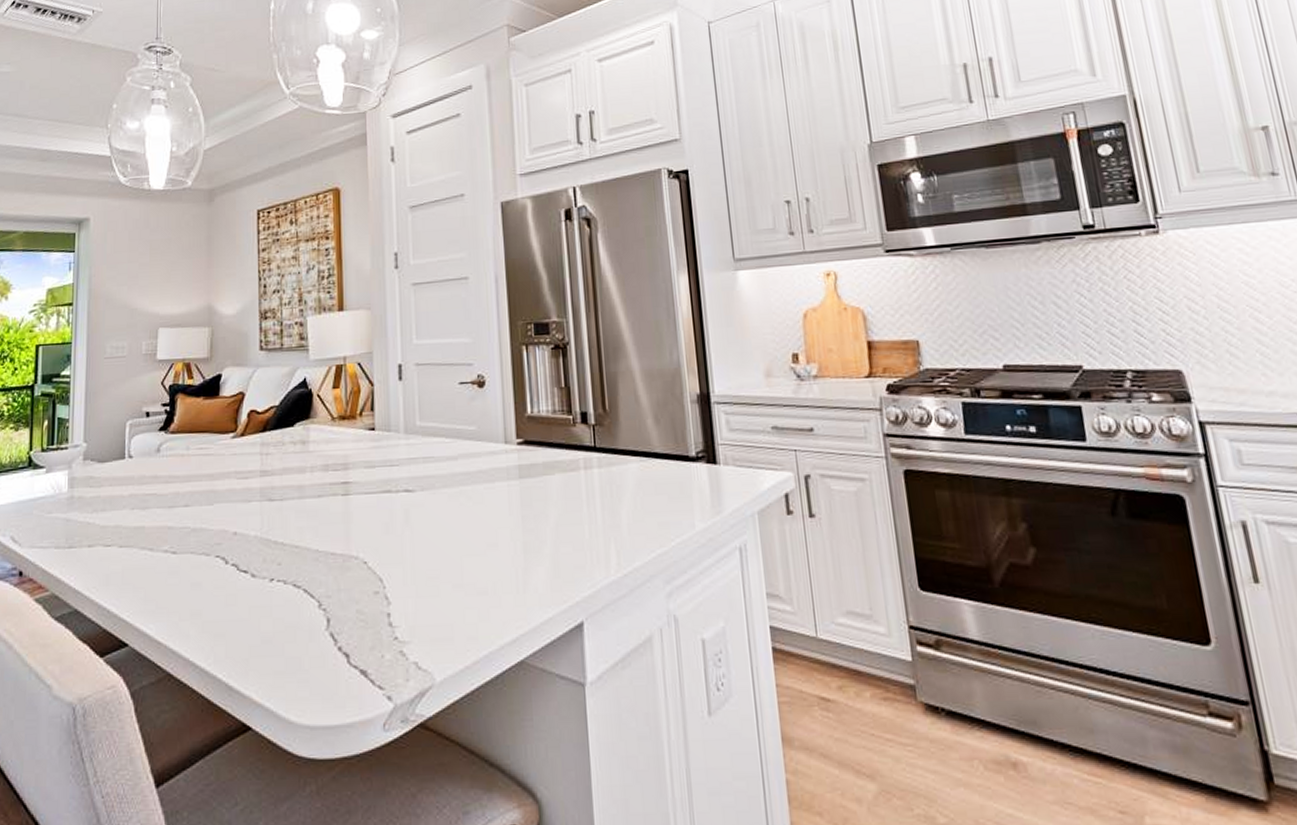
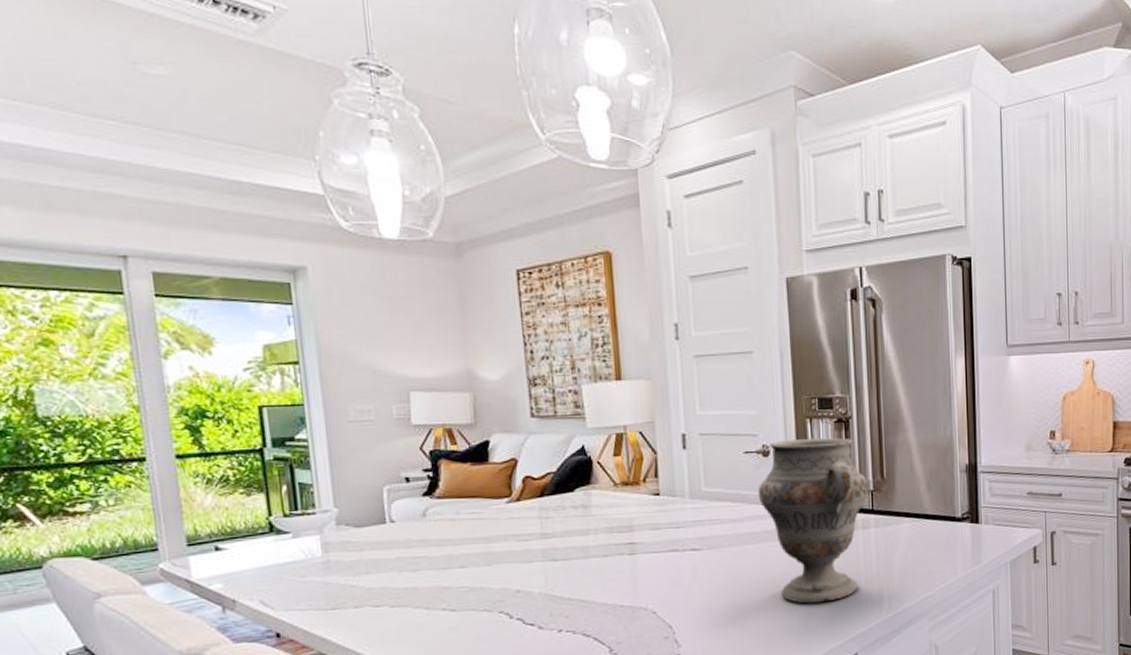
decorative vase: none [473,365,591,558] -> present [758,437,870,604]

